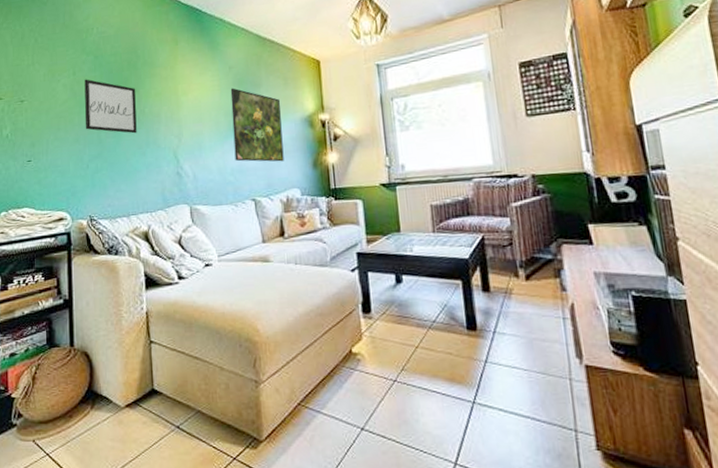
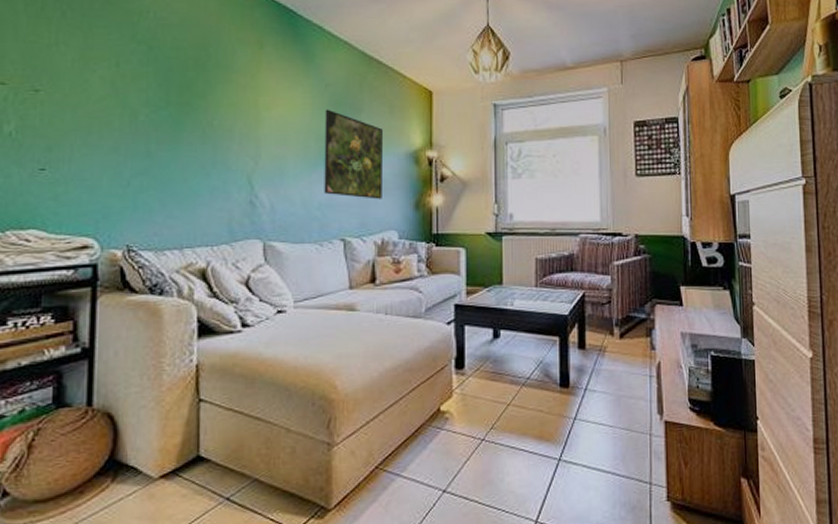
wall art: present [84,79,137,134] -> none [128,74,203,149]

